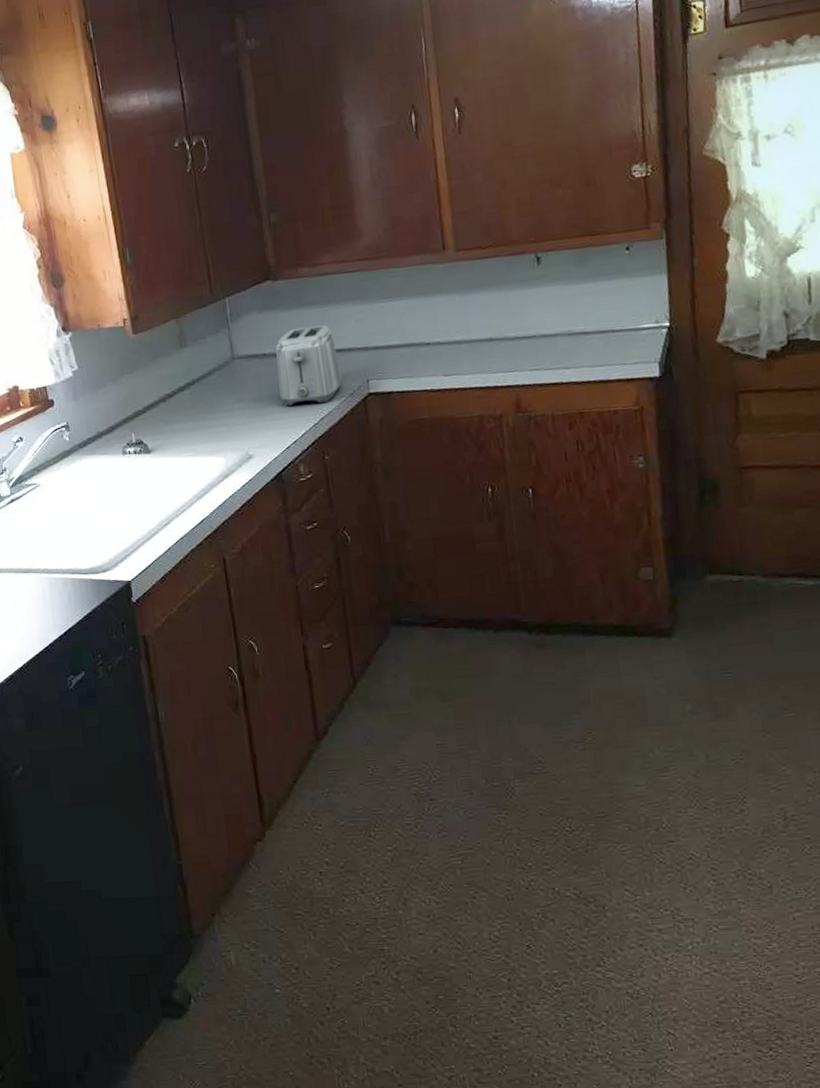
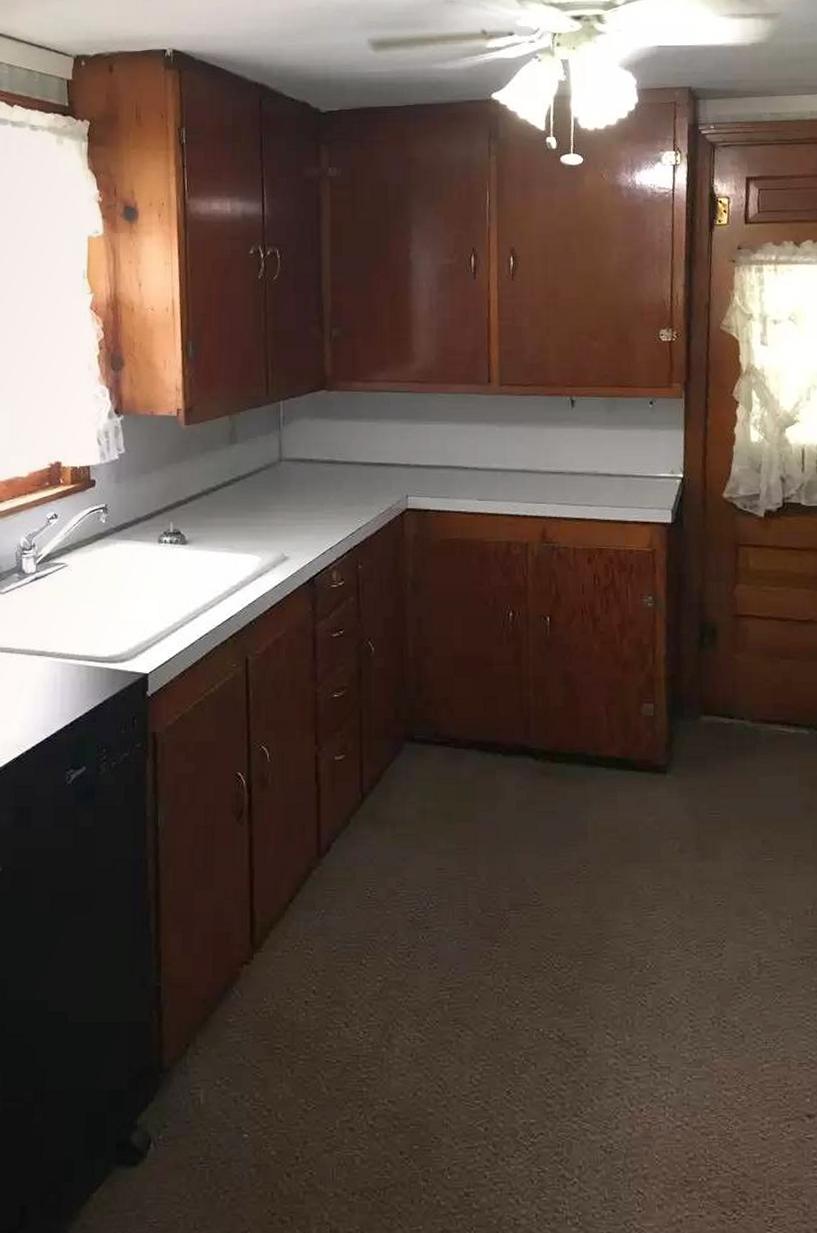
toaster: present [276,325,342,406] -> none [322,438,382,513]

